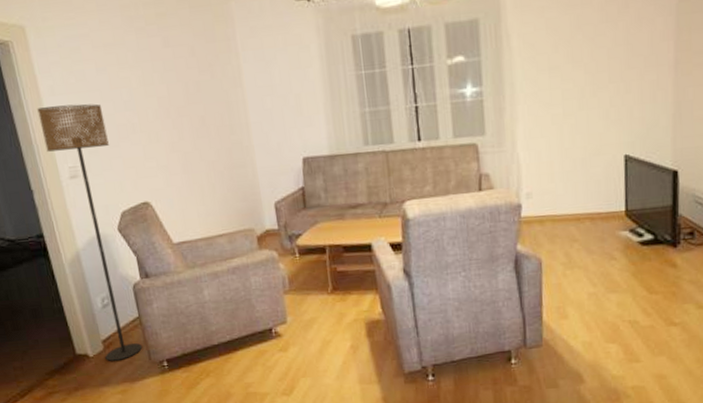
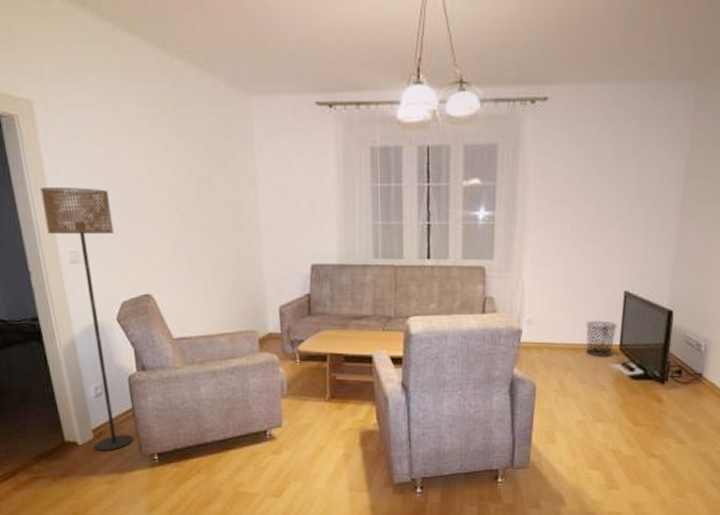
waste bin: none [587,187,621,226] -> present [586,320,618,357]

